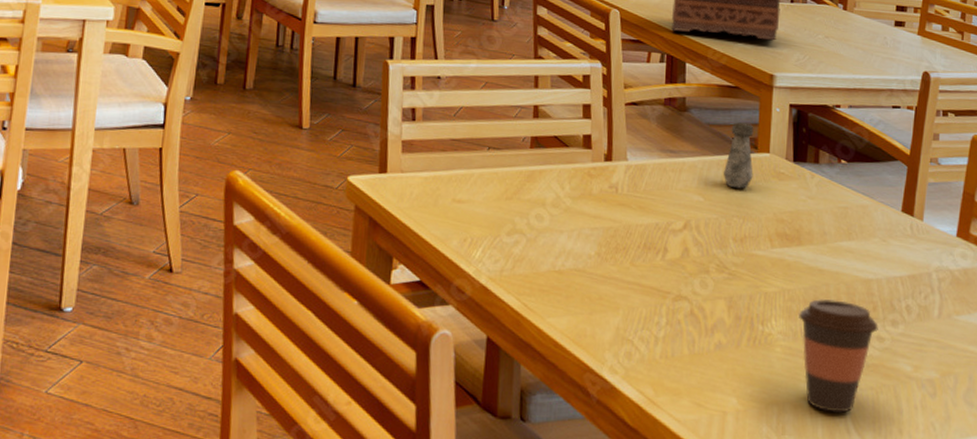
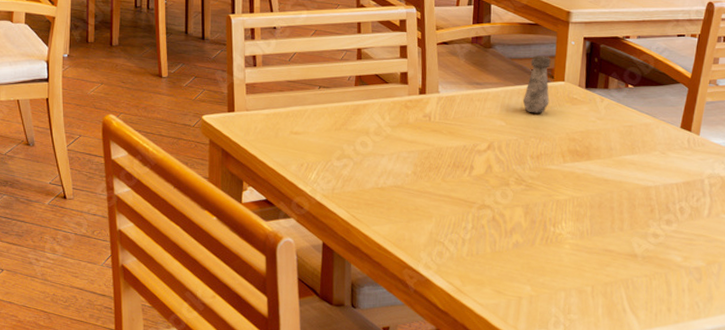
coffee cup: present [799,299,878,413] -> none [585,204,655,296]

